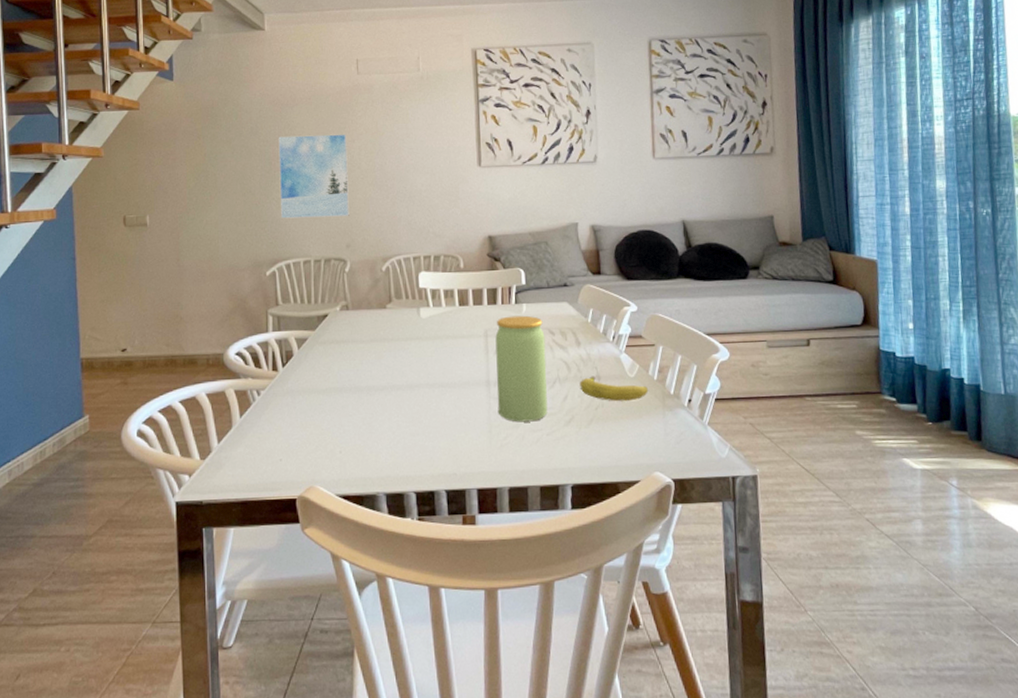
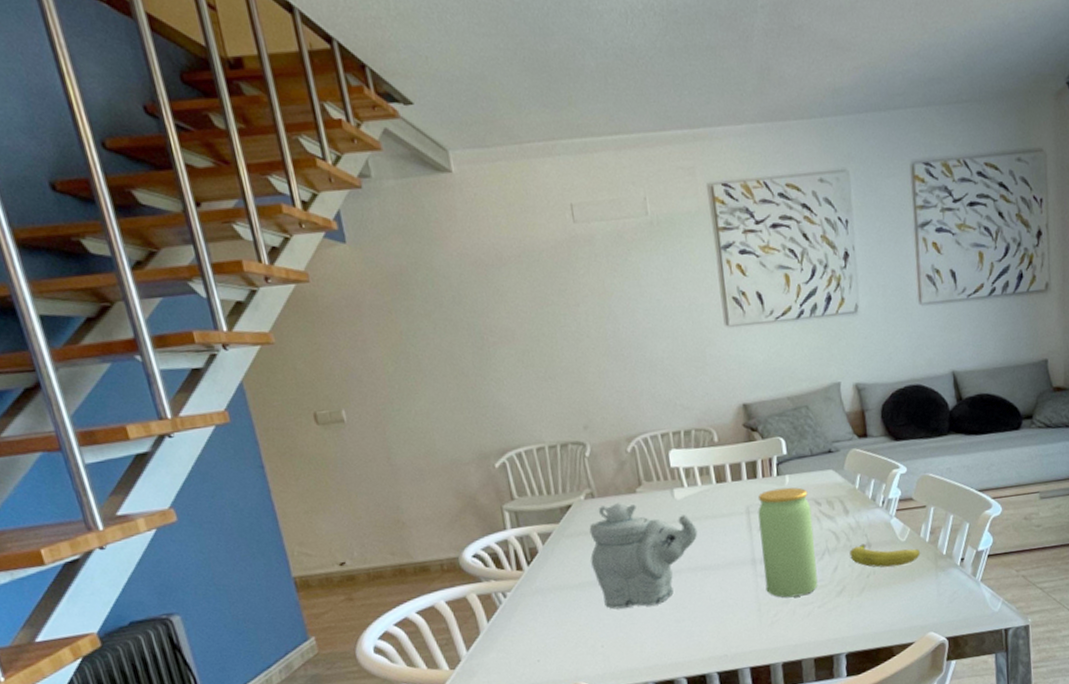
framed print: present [278,134,349,219] -> none [487,297,583,402]
teapot: none [339,316,439,417] -> present [589,502,698,609]

